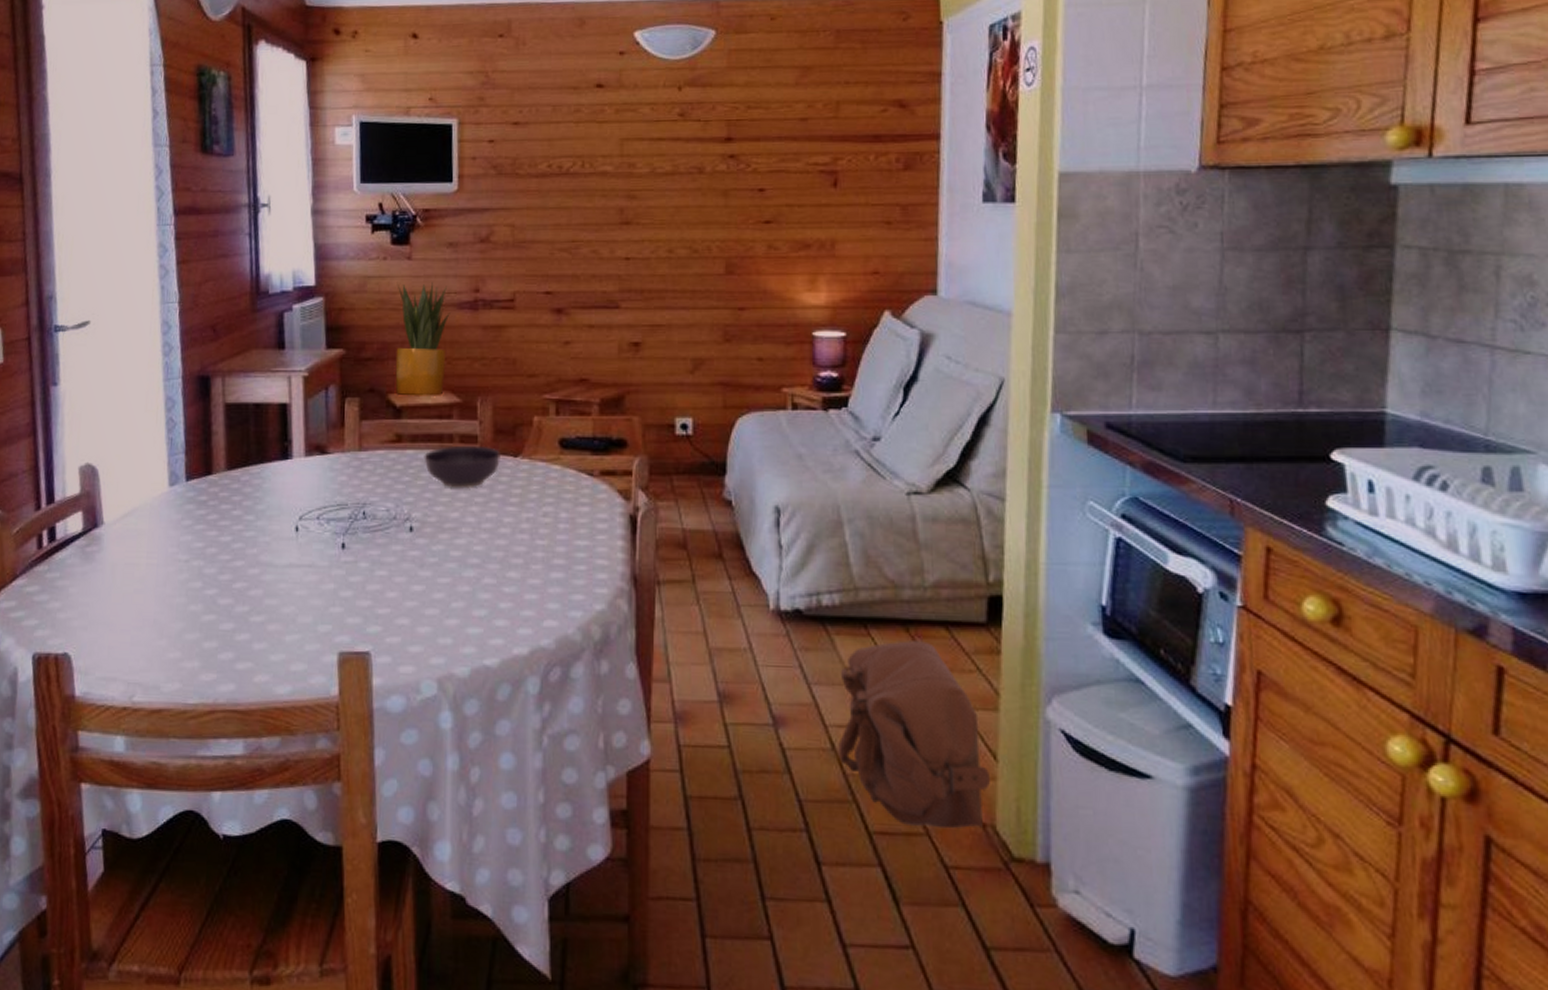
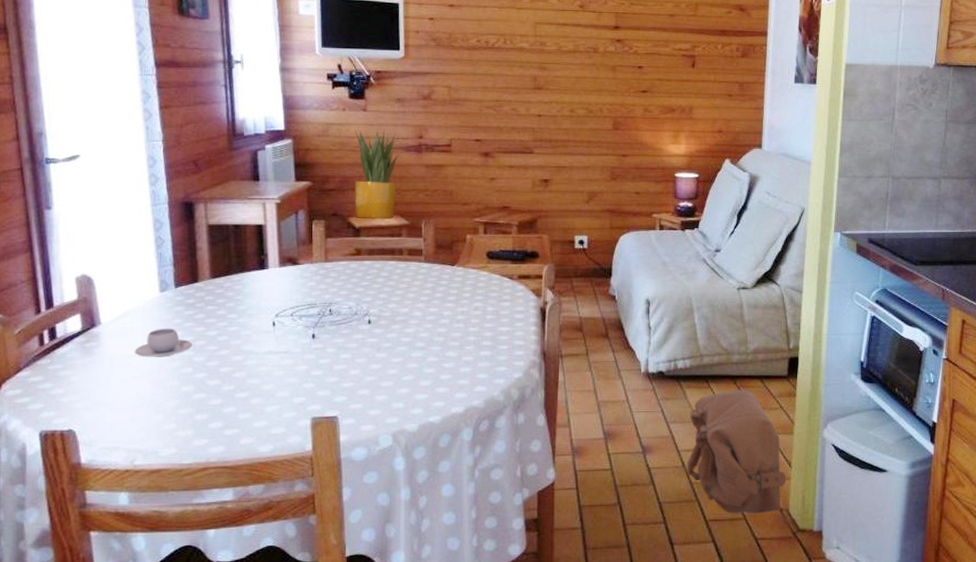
teacup: none [138,530,204,567] -> present [134,328,193,357]
bowl: present [424,445,500,489] -> none [379,257,441,290]

